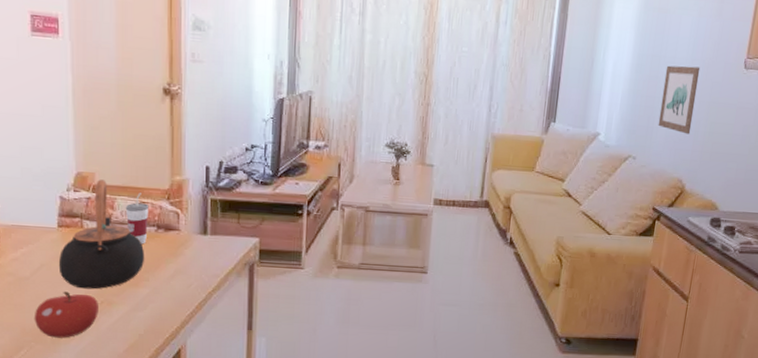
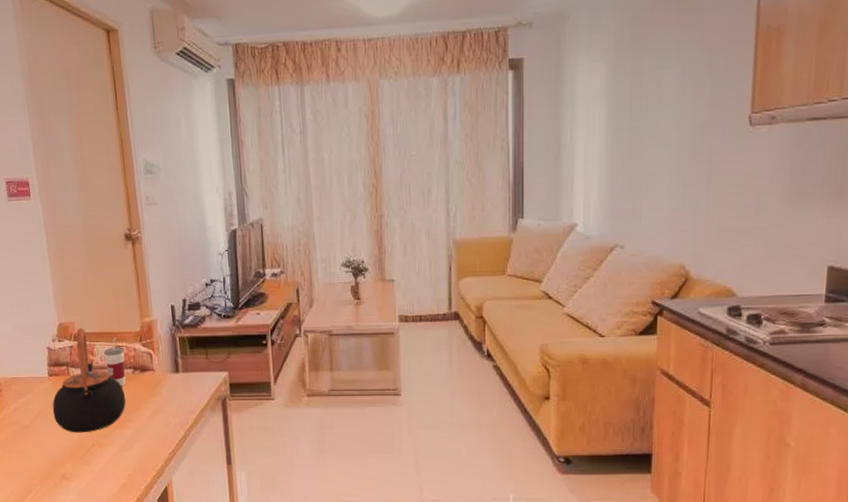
fruit: present [34,291,98,338] -> none [37,436,91,481]
wall art: present [658,65,701,135] -> none [646,132,692,212]

